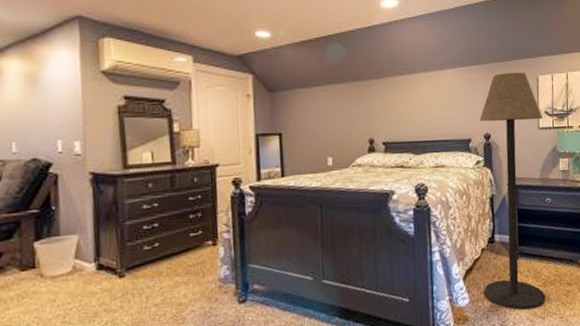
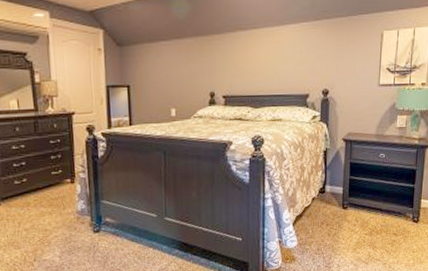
floor lamp: present [480,72,546,310] -> none [312,27,384,255]

